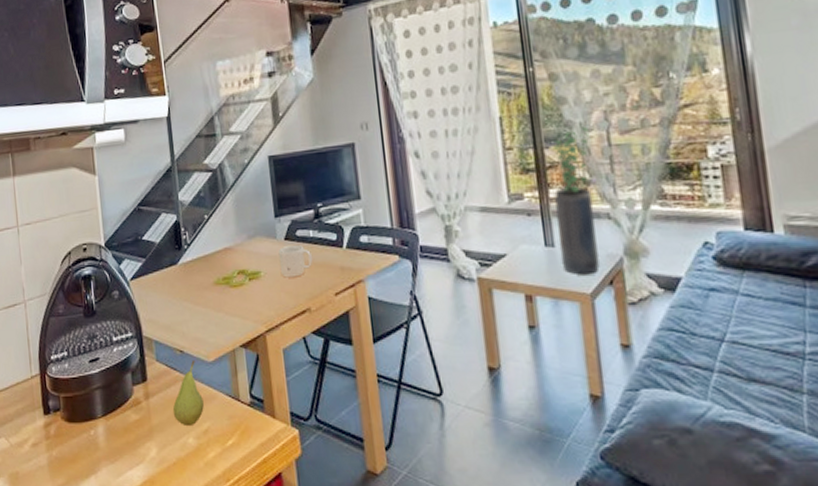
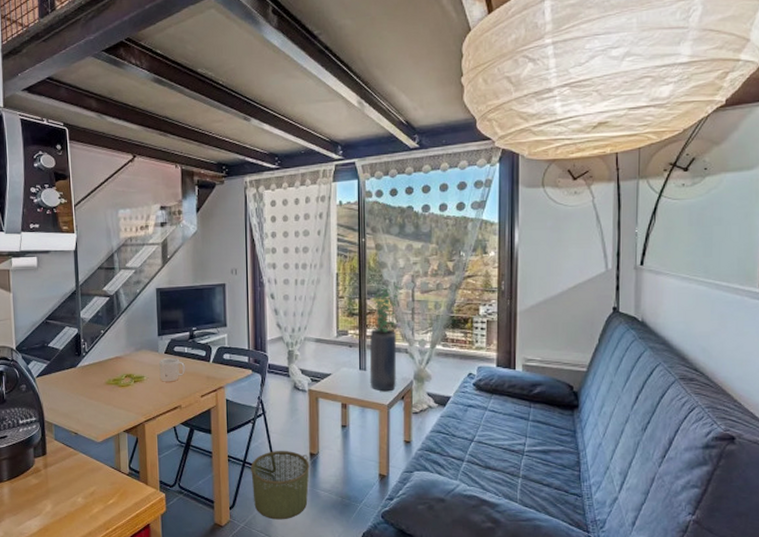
fruit: present [172,359,204,427] -> none [66,440,92,490]
basket: none [408,364,492,464] -> present [251,450,310,520]

